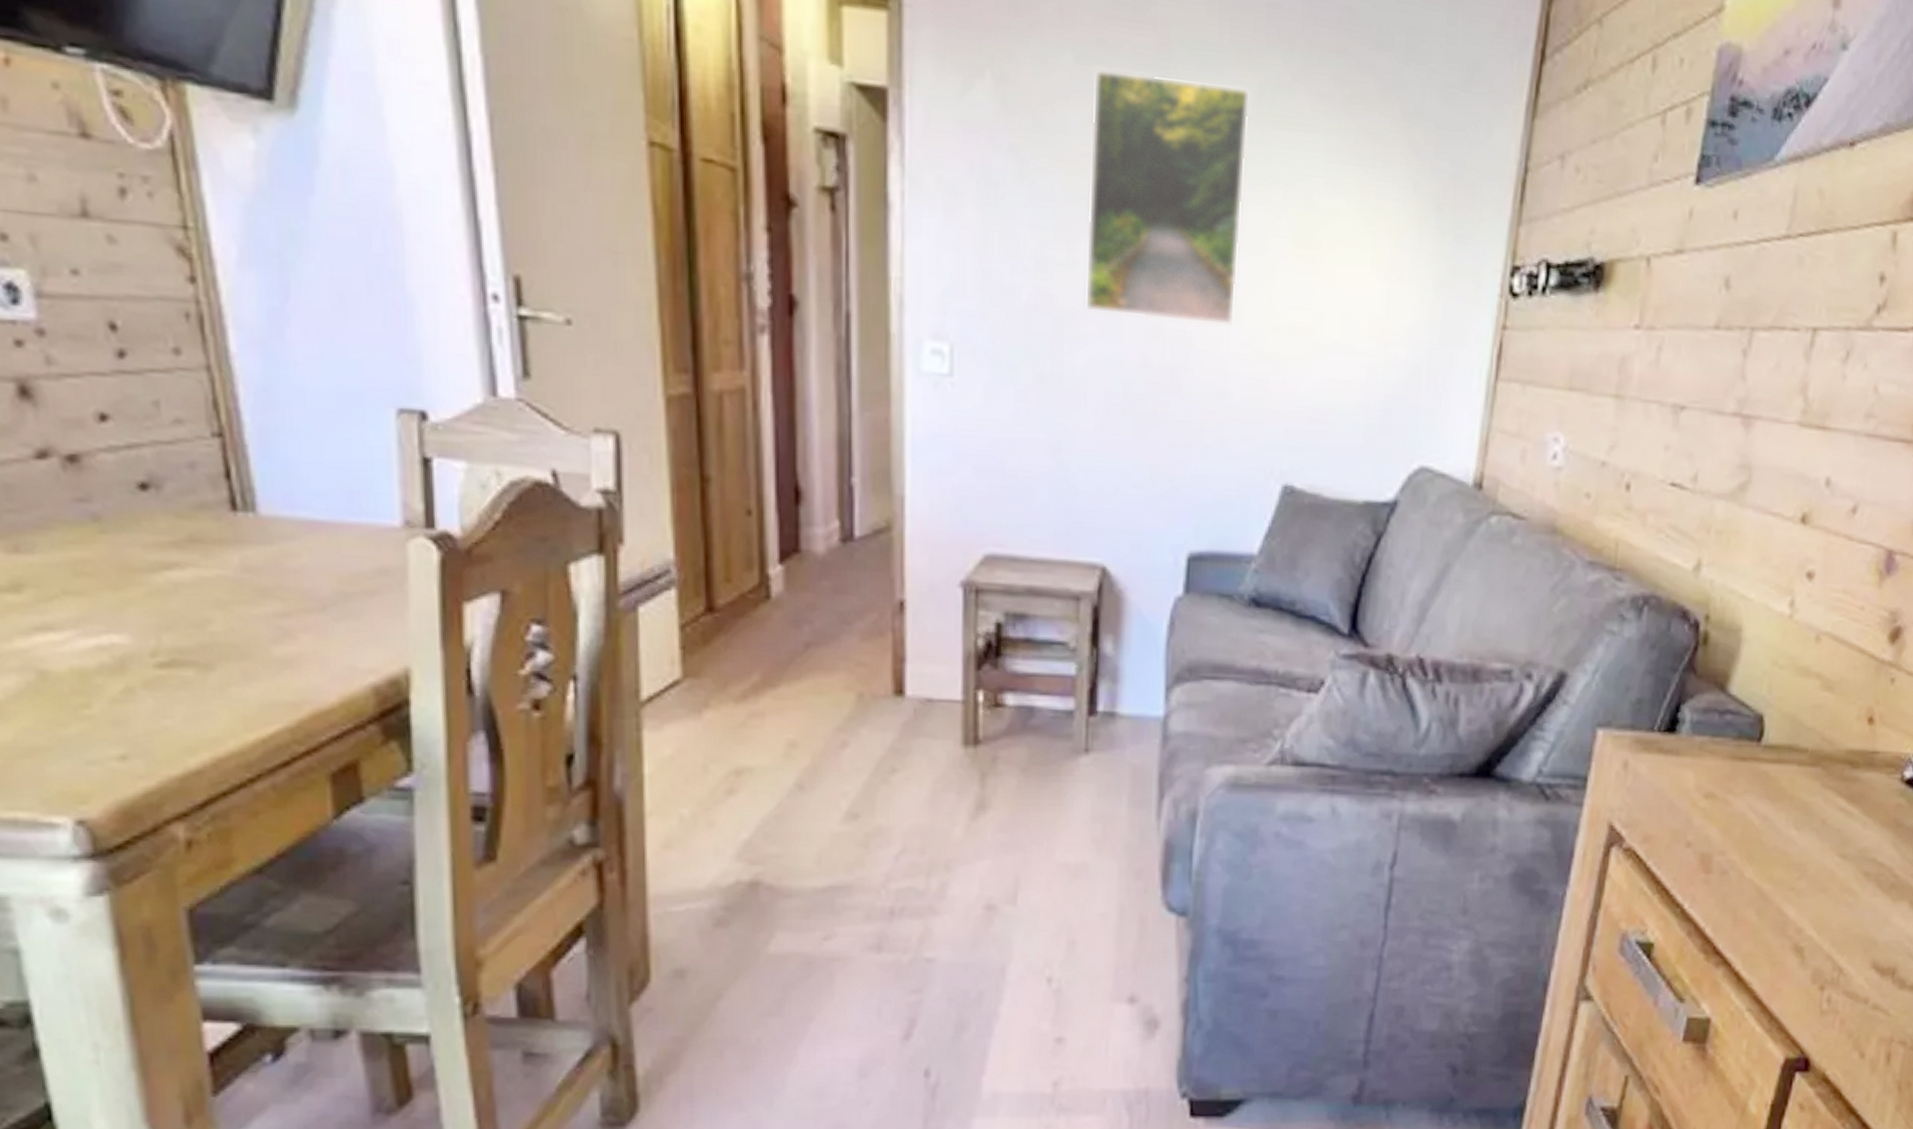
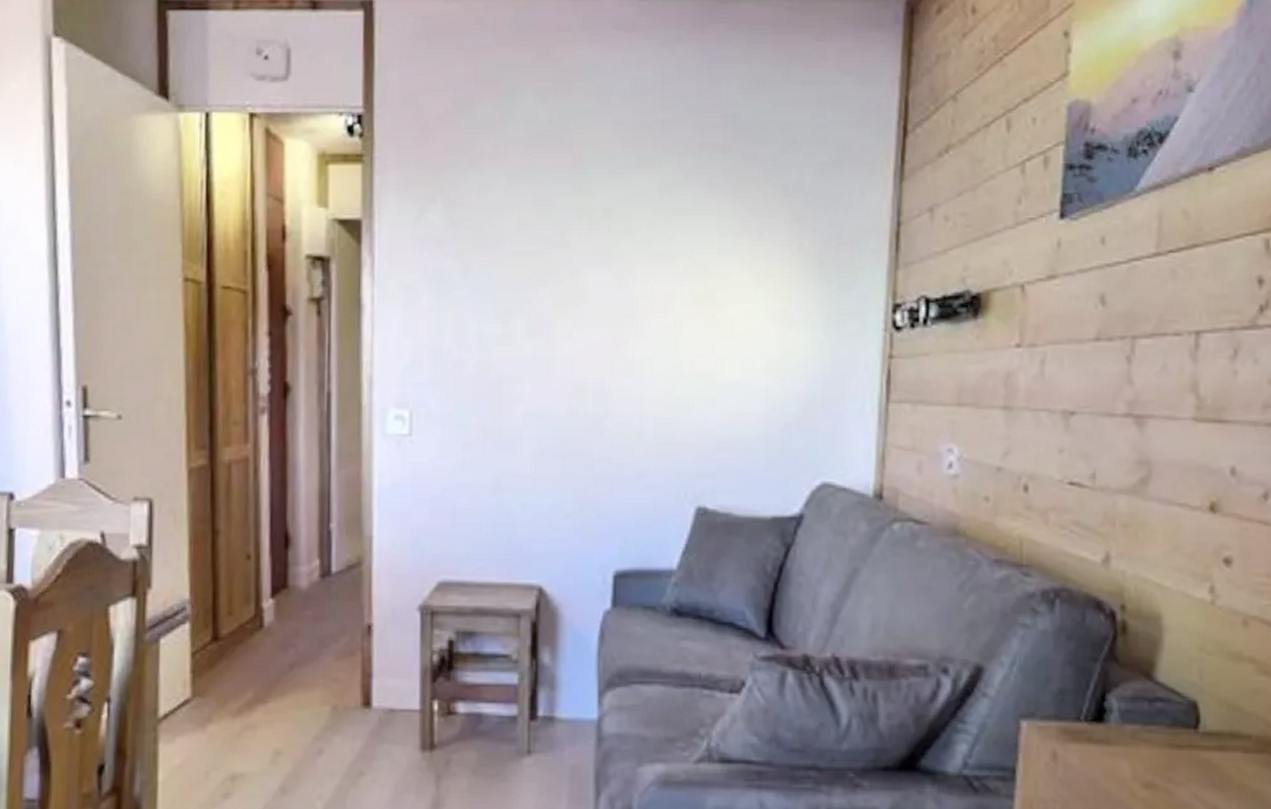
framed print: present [1084,67,1251,326] -> none [519,185,653,377]

